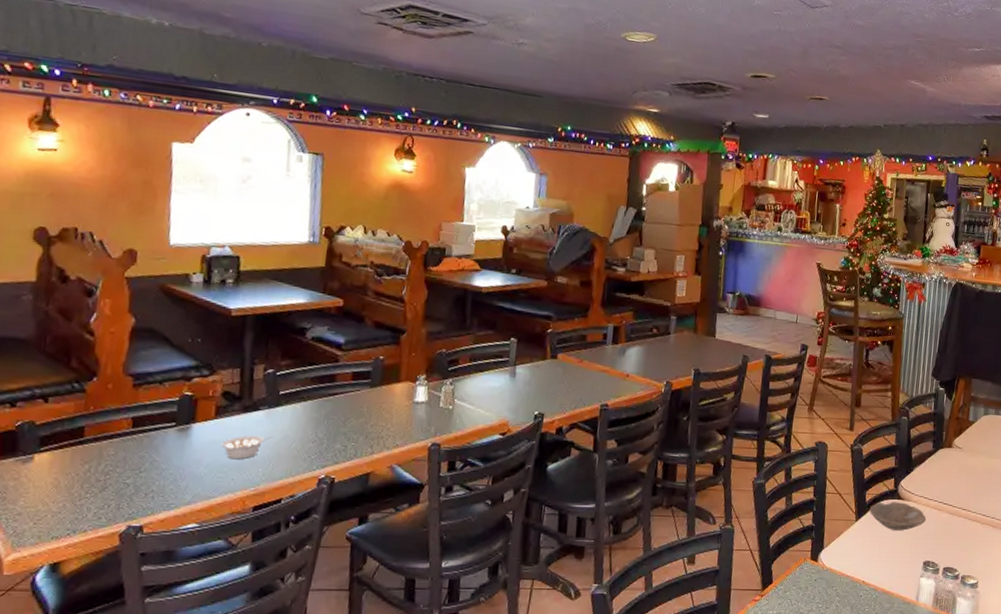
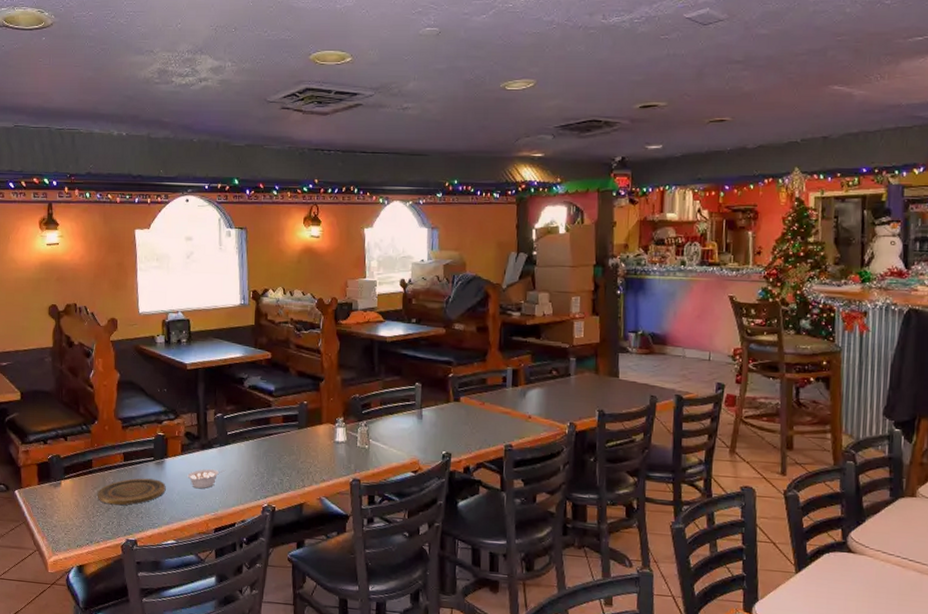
plate: none [88,448,191,484] -> present [97,478,166,506]
bowl: present [869,502,926,531] -> none [811,554,886,588]

